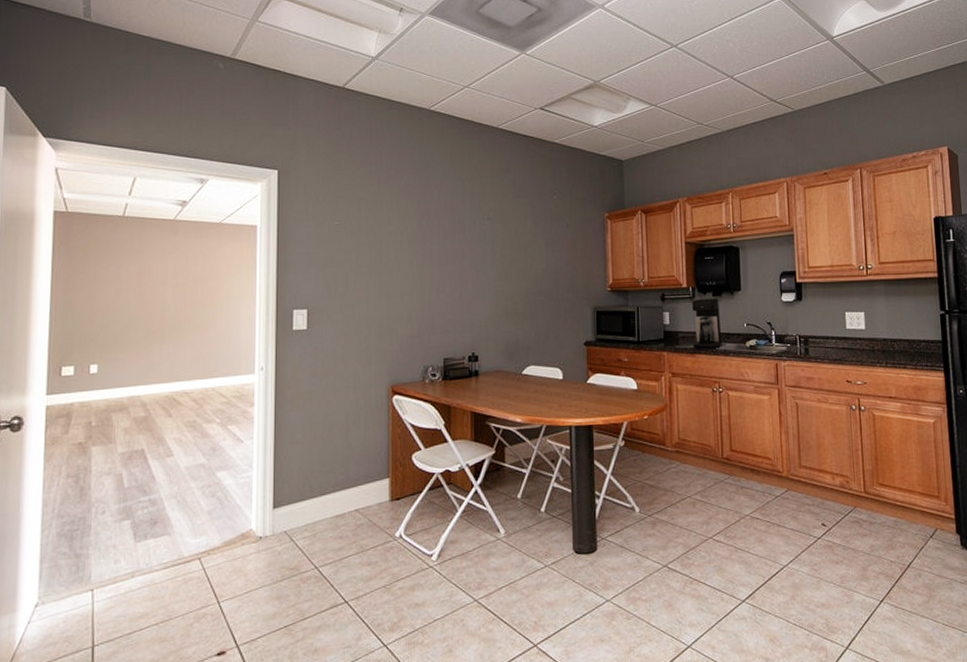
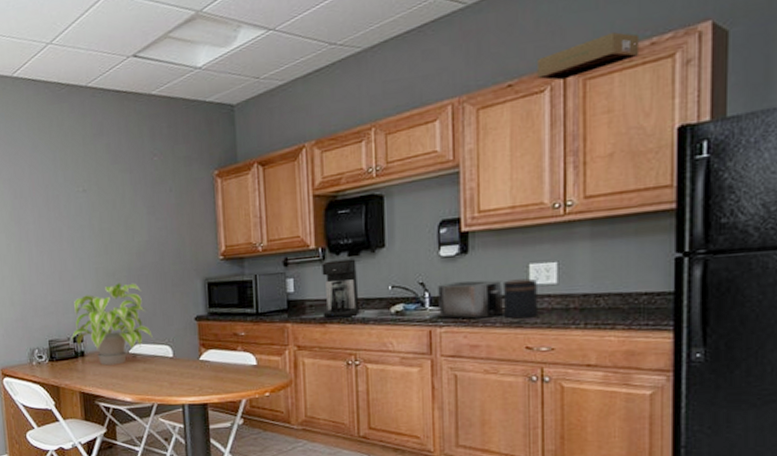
plant: none [466,306,545,386] -> present [70,283,153,366]
toaster: none [781,322,829,356] -> present [438,280,503,320]
cylinder: none [827,324,854,357] -> present [502,278,539,319]
box: none [842,145,907,174] -> present [537,32,640,80]

